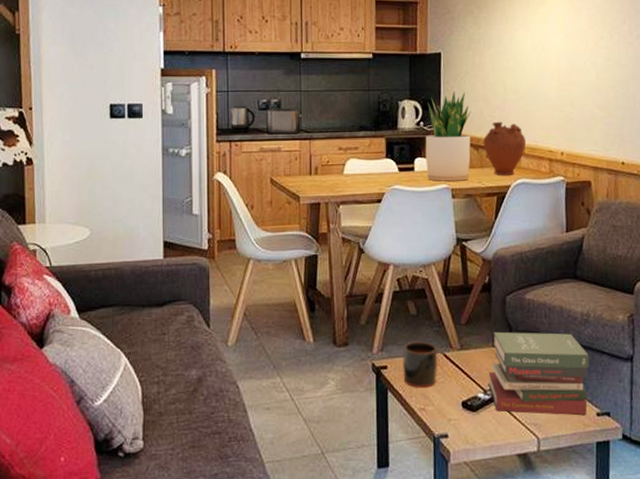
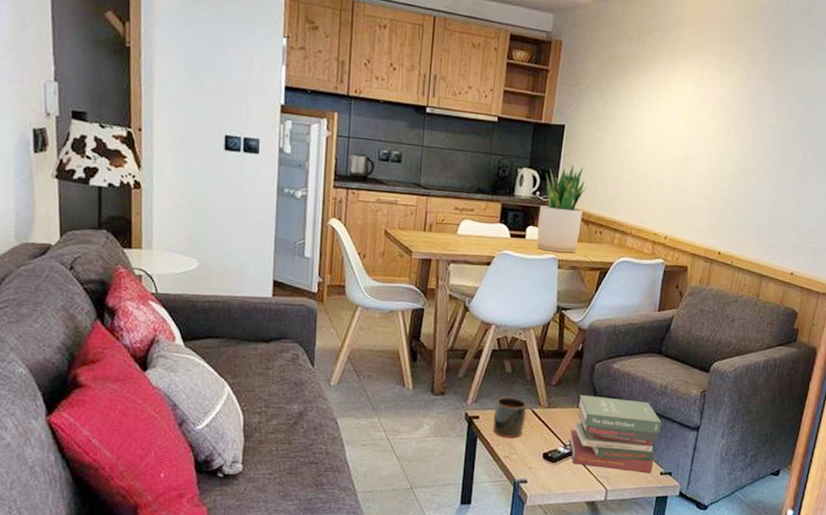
toaster: present [266,108,302,135] -> none [384,159,421,189]
vase: present [483,121,527,176] -> none [593,199,635,253]

